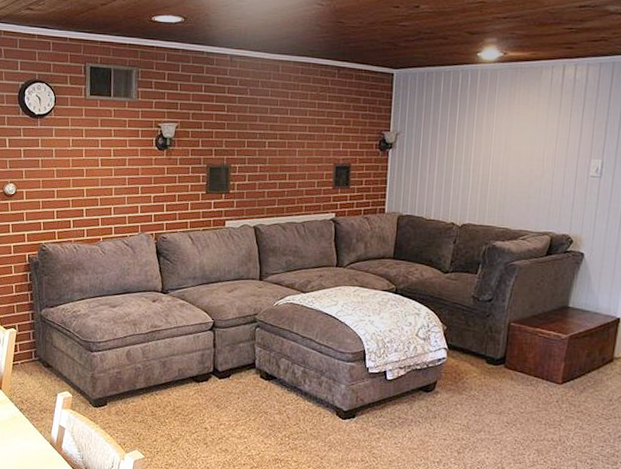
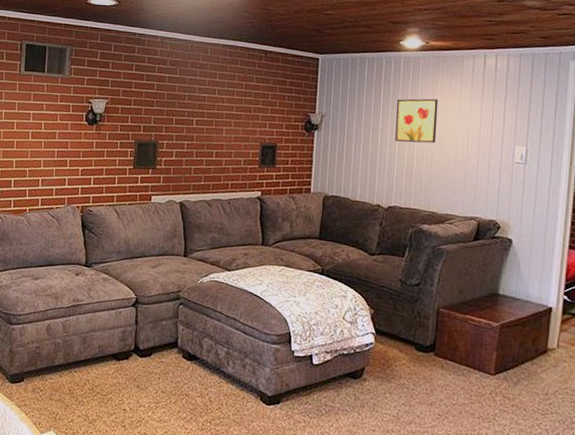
wall art: none [470,112,515,159] -> present [395,98,439,144]

